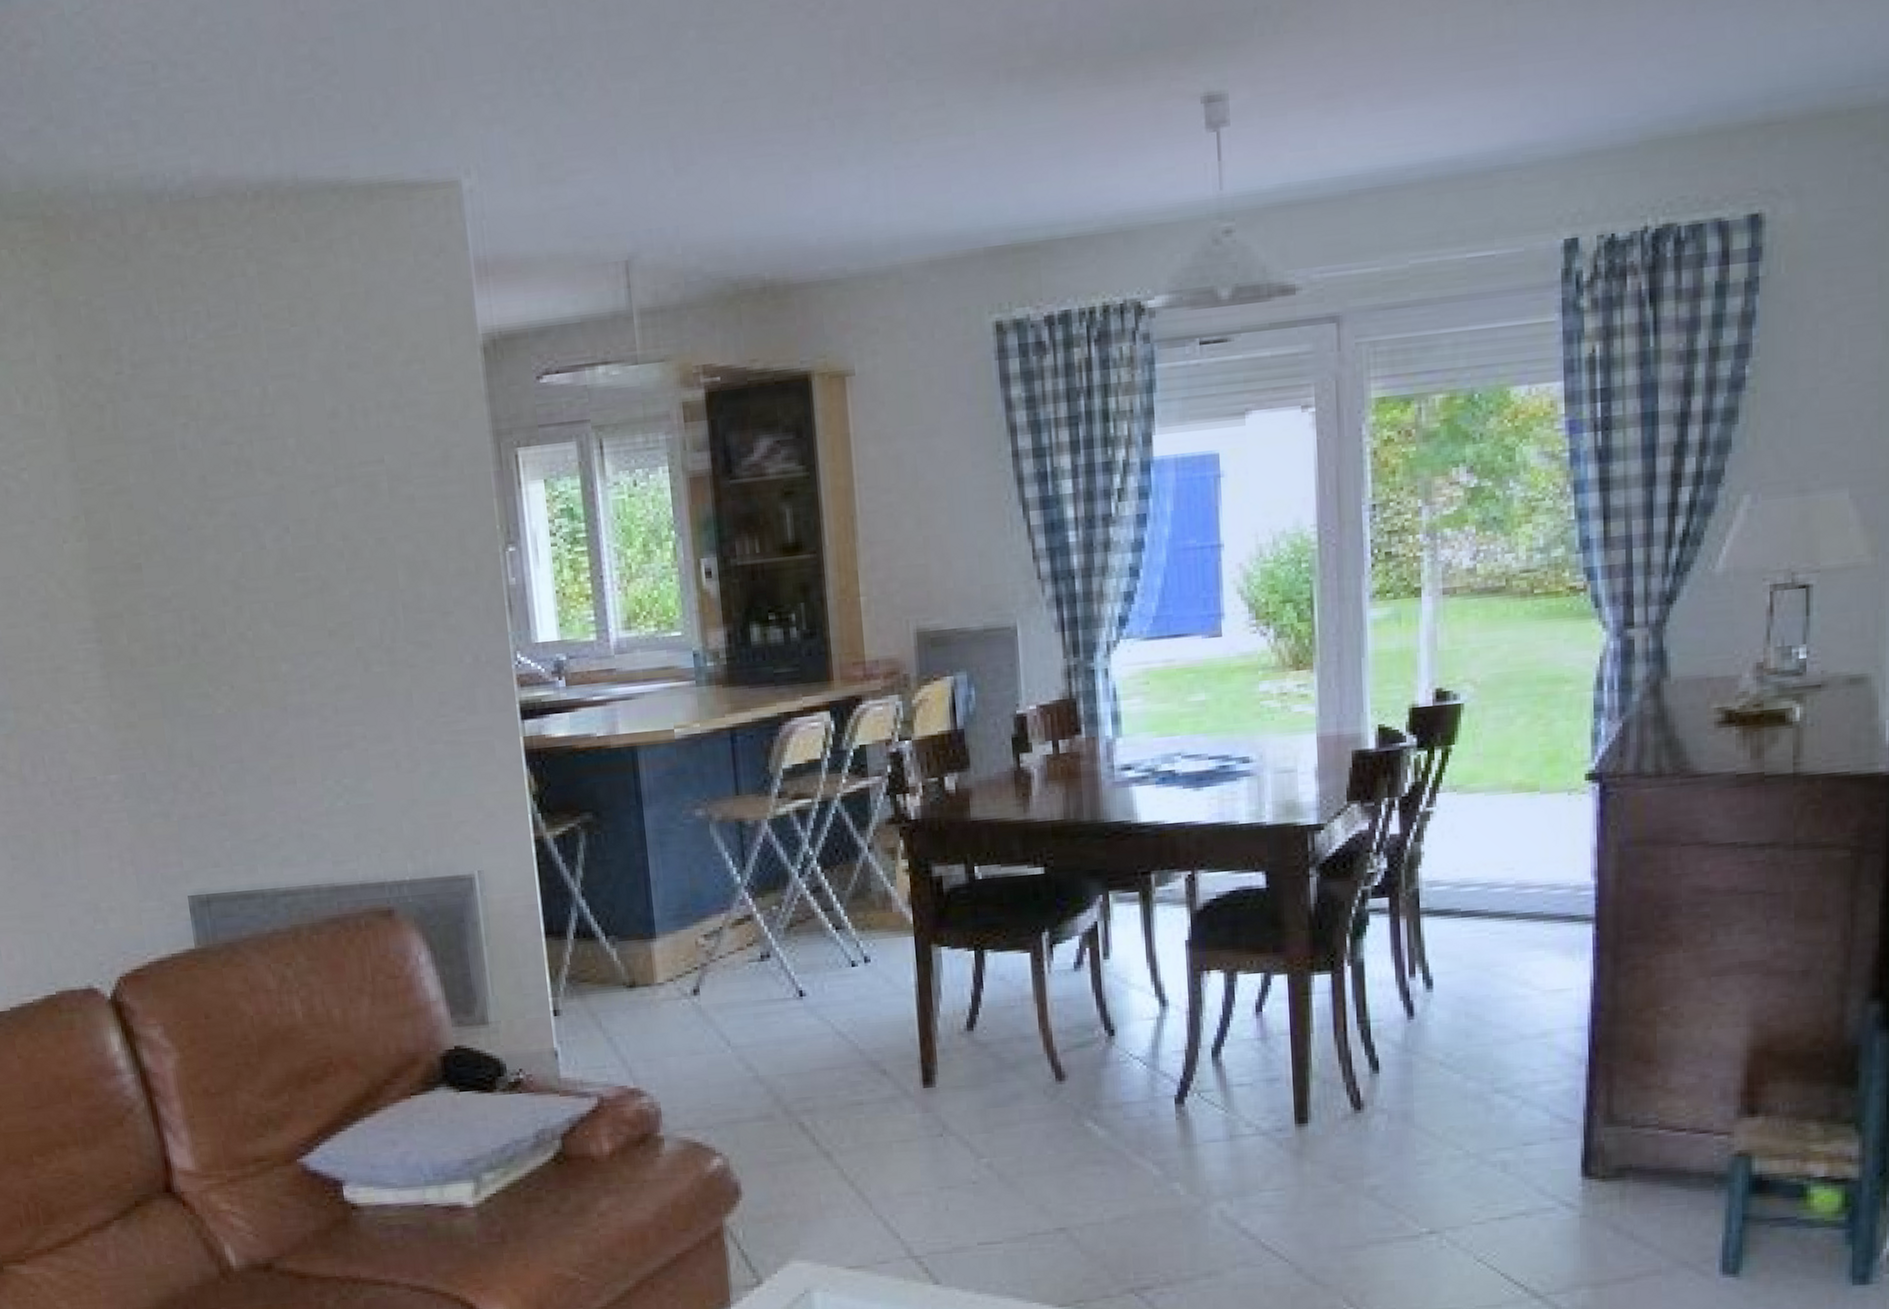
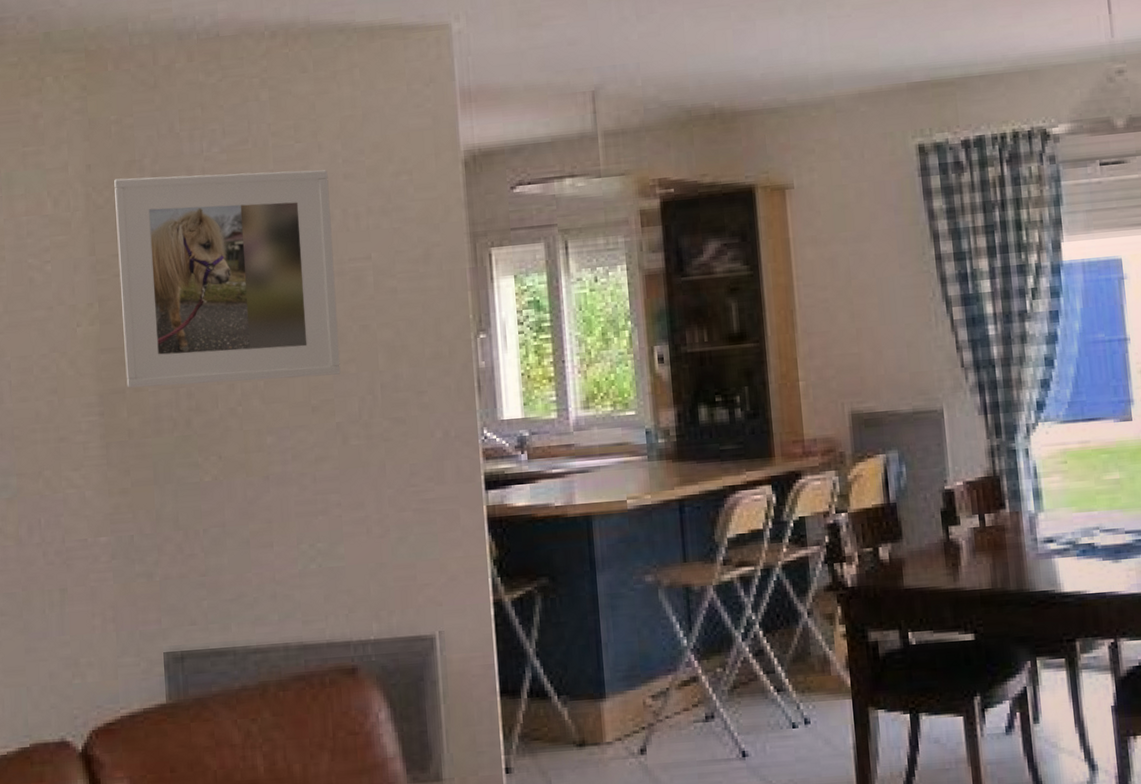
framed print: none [89,358,358,612] -> present [114,170,341,388]

